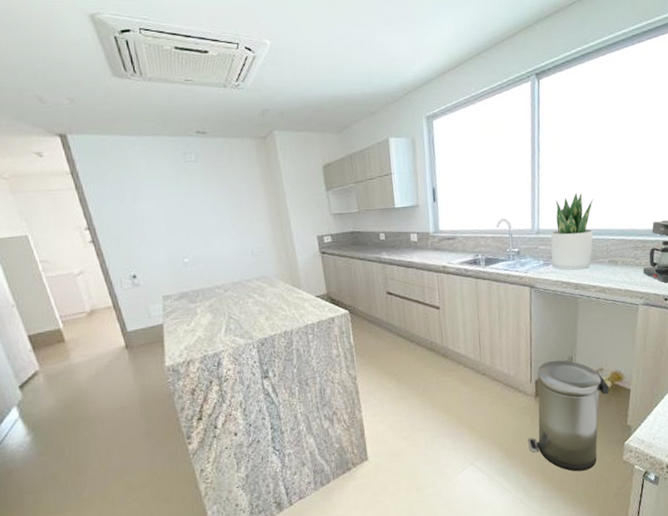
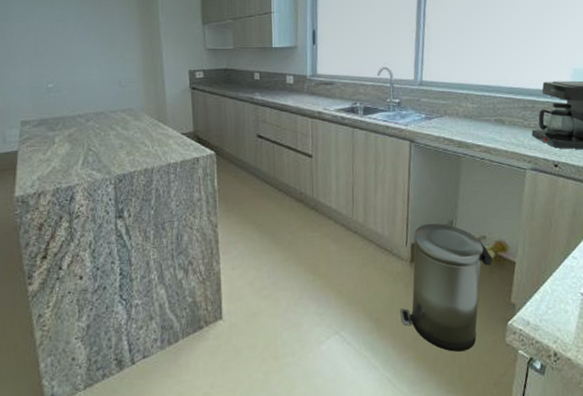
planter: present [550,193,594,271] -> none [433,46,481,127]

